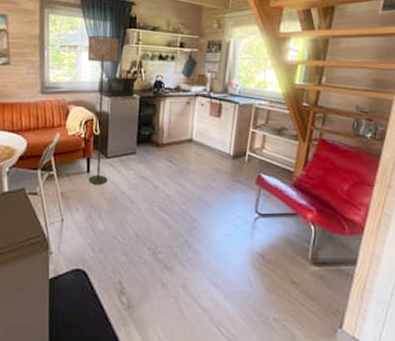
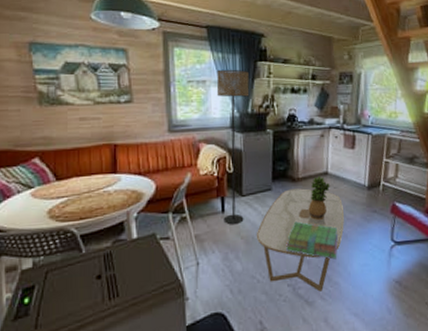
coffee table: none [119,154,207,258] -> present [256,188,344,292]
stack of books: none [147,186,201,227] -> present [285,221,339,260]
potted plant: none [171,143,195,186] -> present [308,176,331,220]

